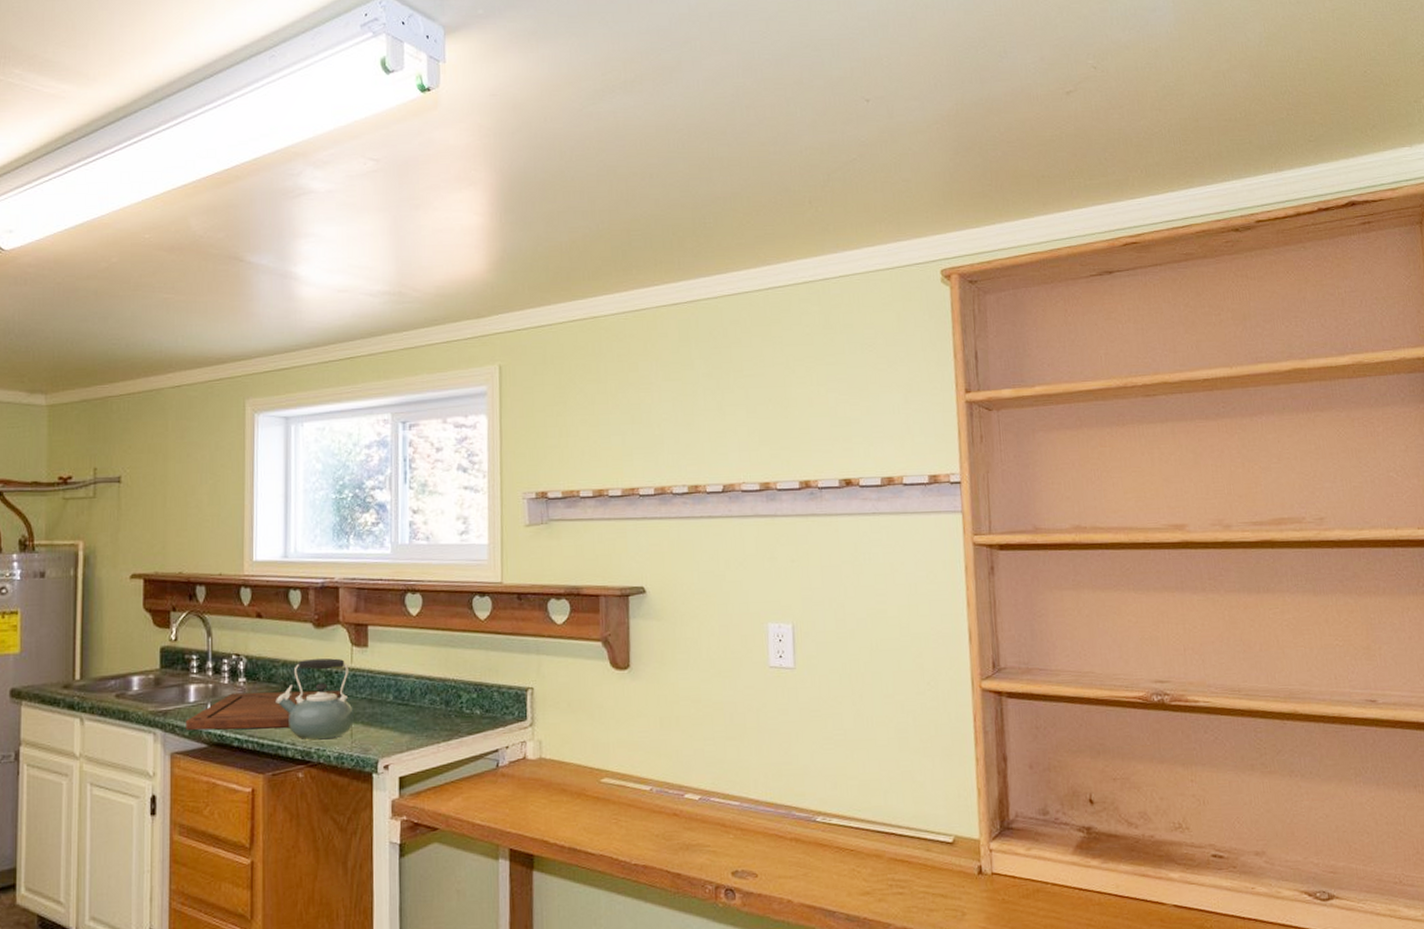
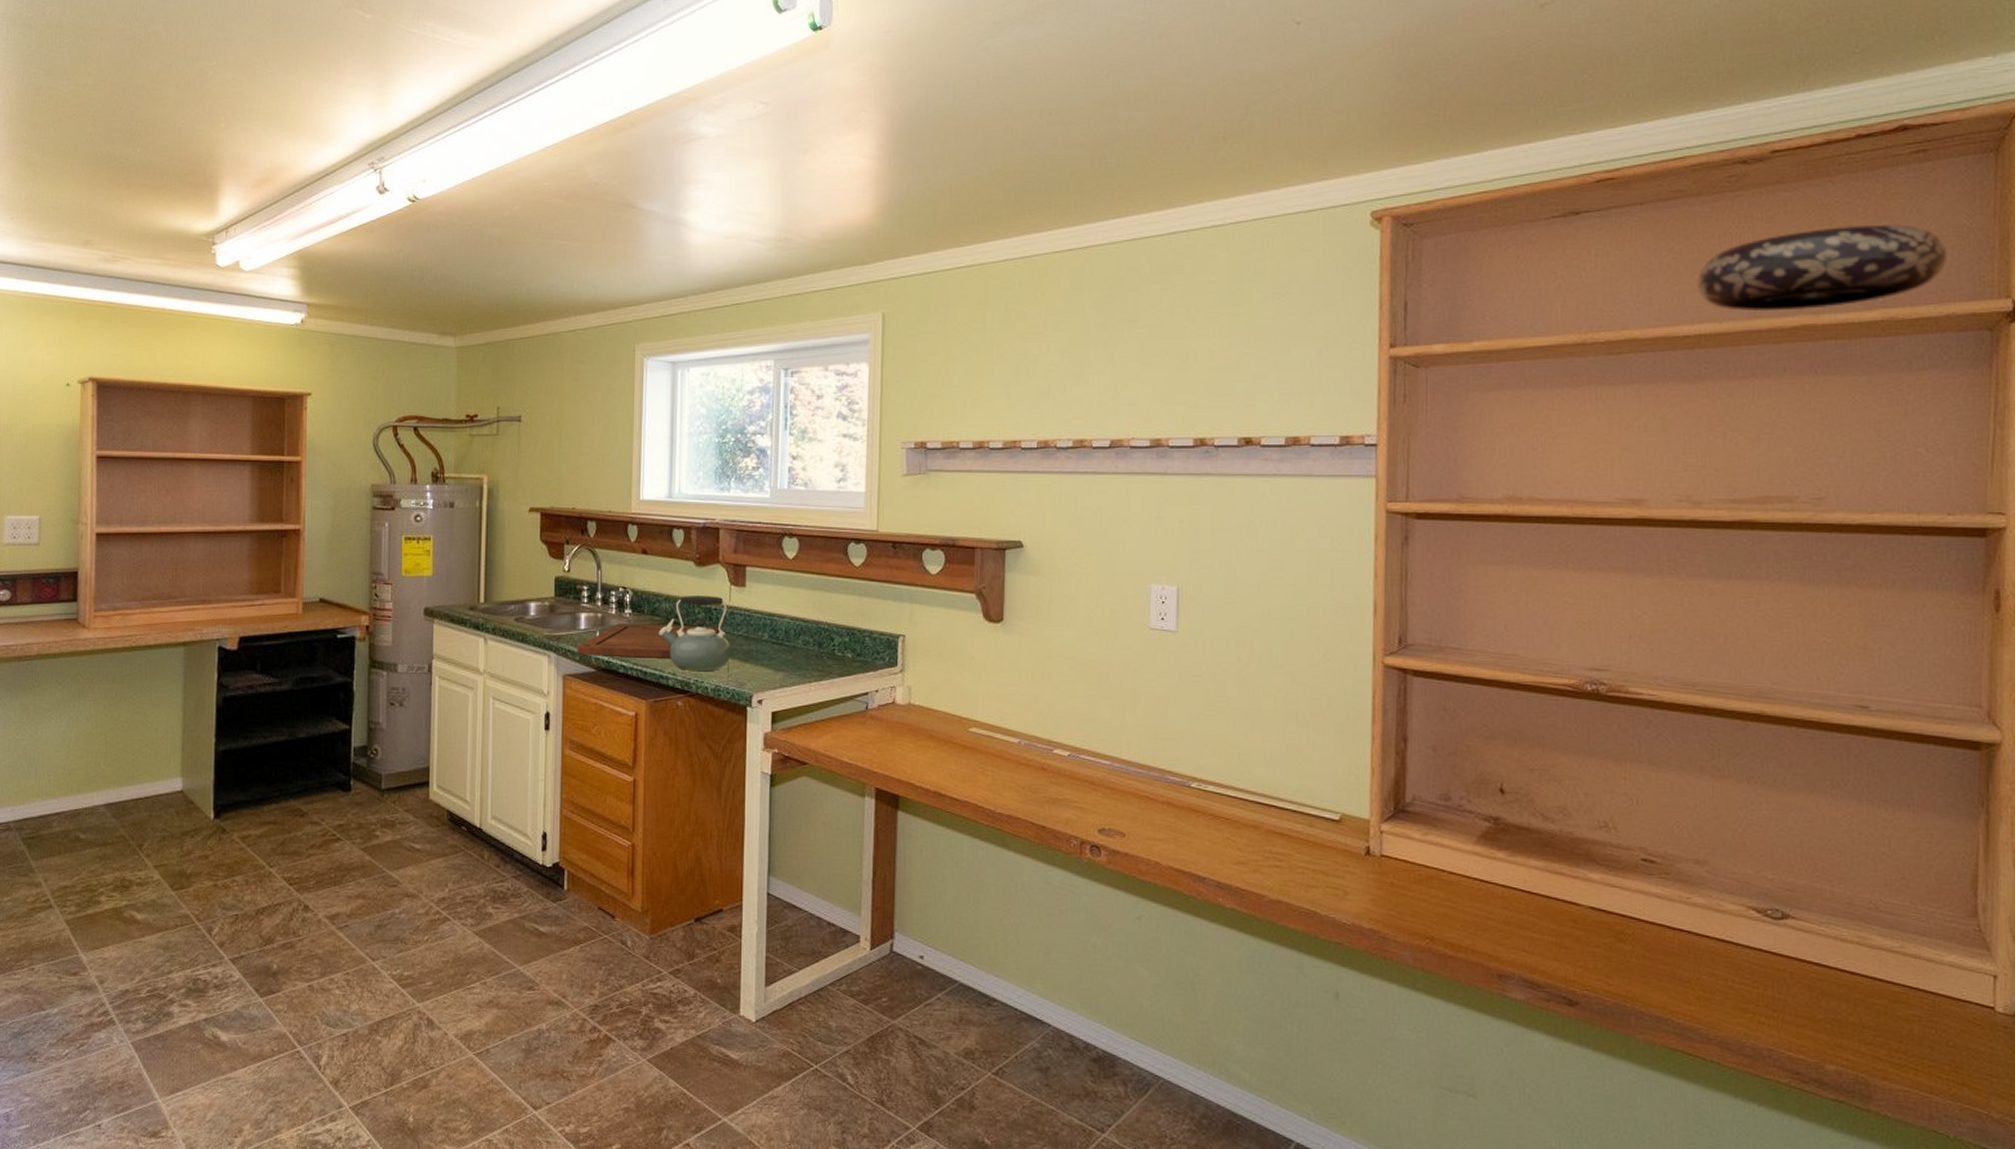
decorative bowl: none [1209,283,1395,358] -> present [1697,223,1948,312]

